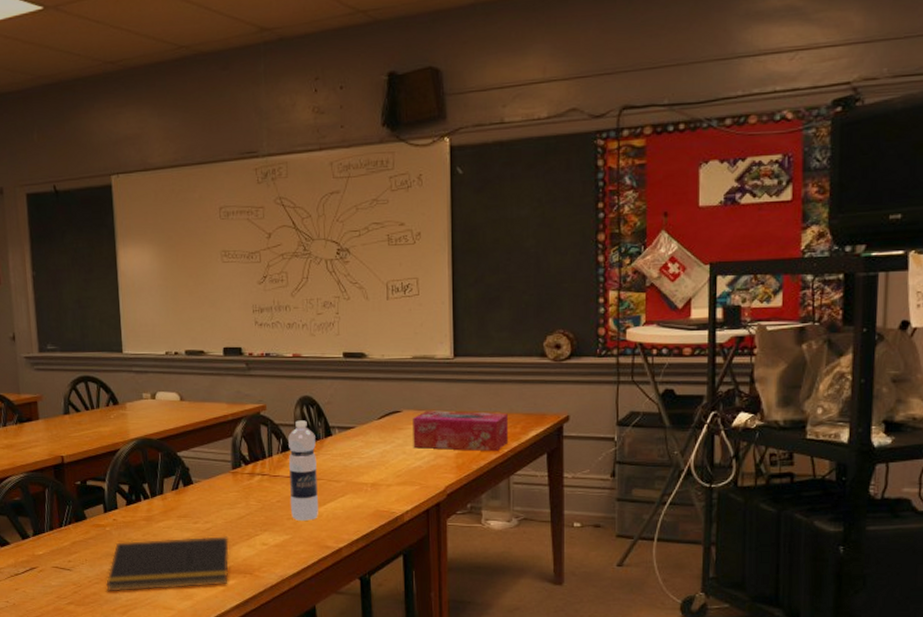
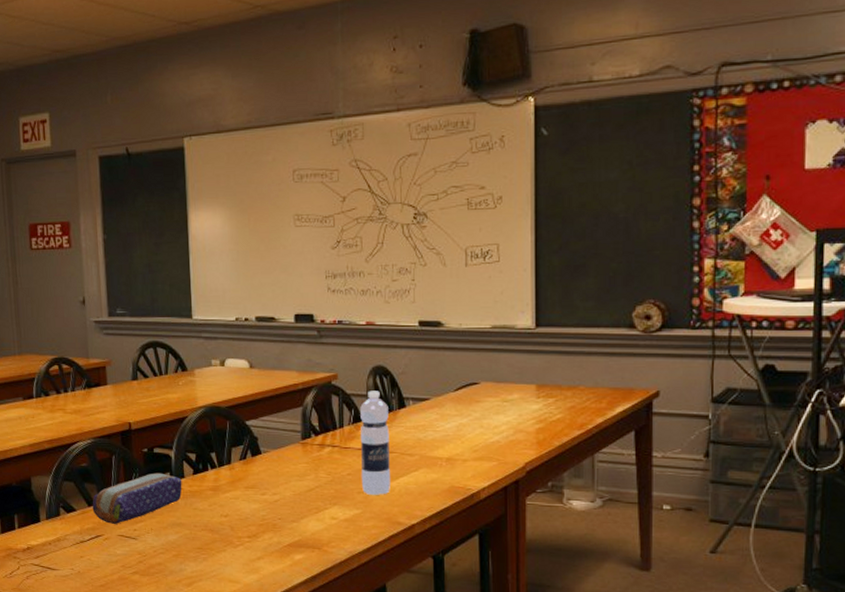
pencil case: none [26,504,116,556] -> present [92,472,182,524]
notepad: present [106,536,229,592] -> none [171,508,297,563]
tissue box: present [412,410,508,452] -> none [491,383,593,428]

